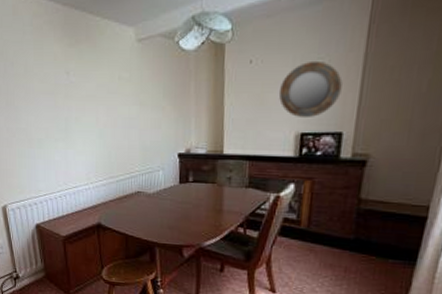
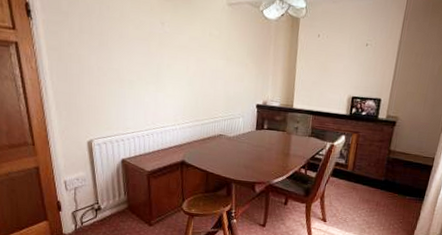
home mirror: present [278,60,343,119] -> none [337,41,383,86]

